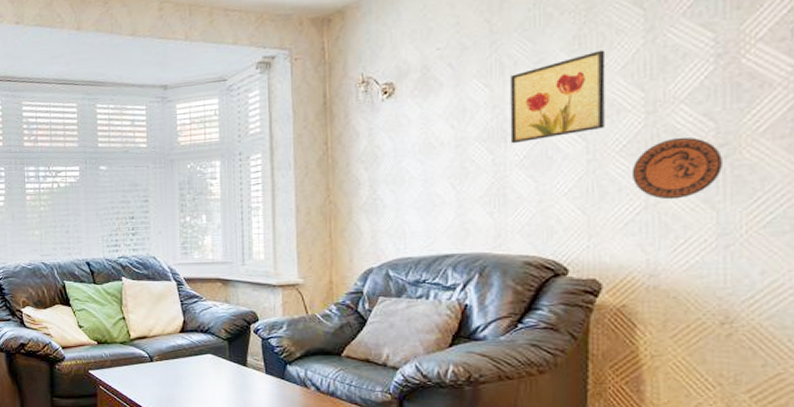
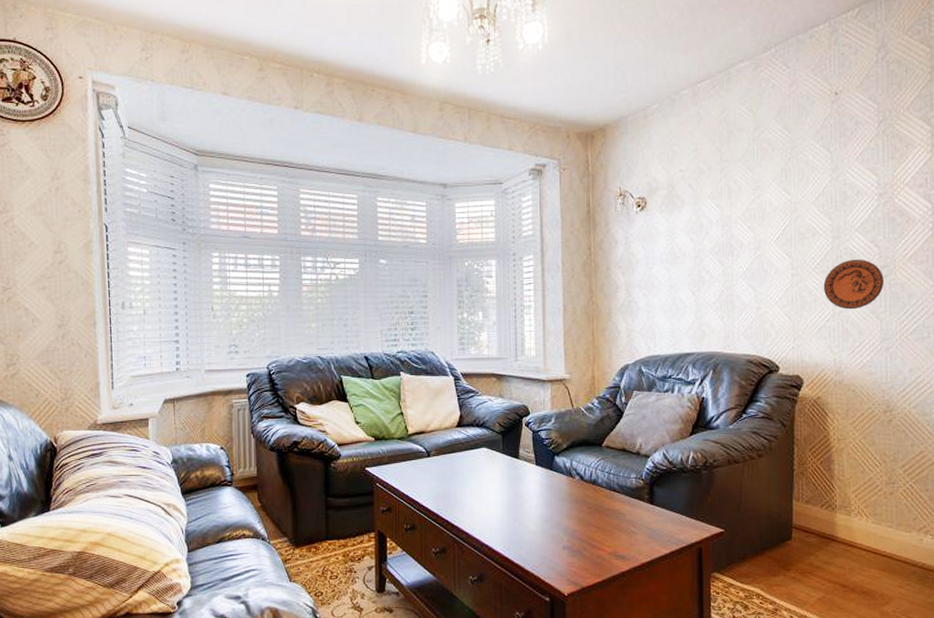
wall art: present [510,50,606,144] -> none [736,183,804,258]

